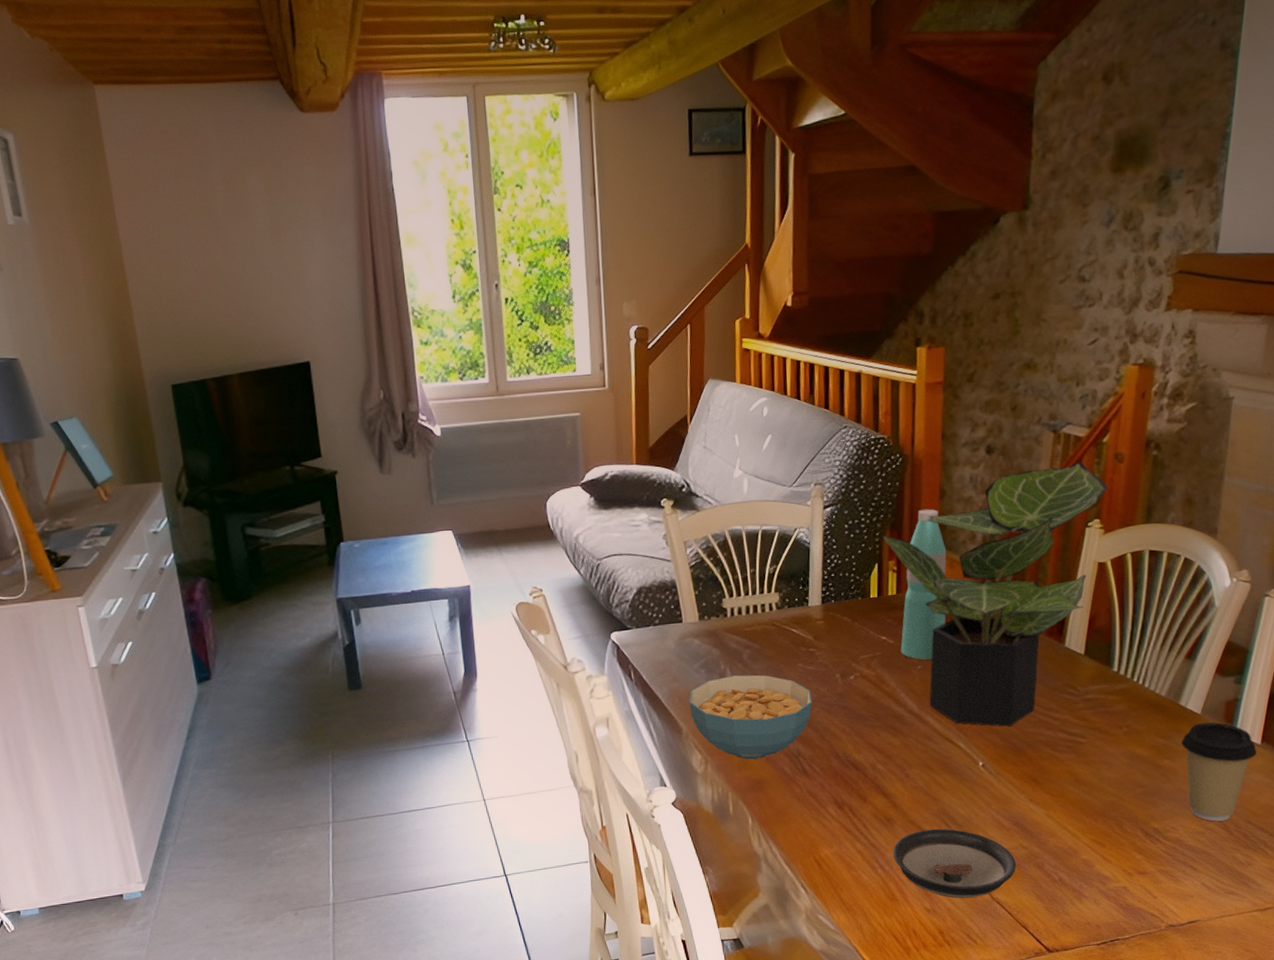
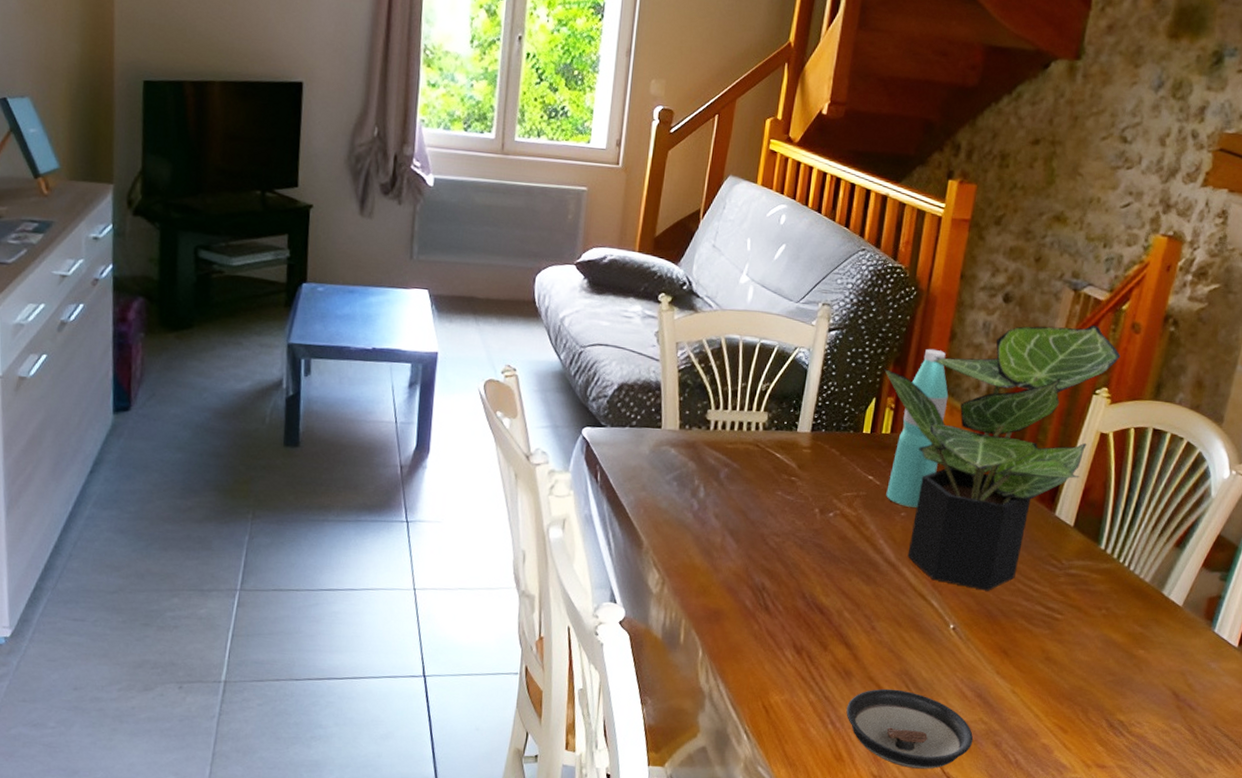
cereal bowl: present [689,675,812,760] -> none [654,493,786,588]
coffee cup: present [1181,722,1257,822] -> none [1157,616,1233,723]

